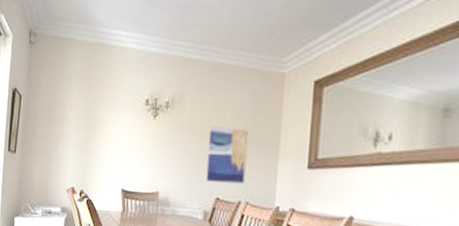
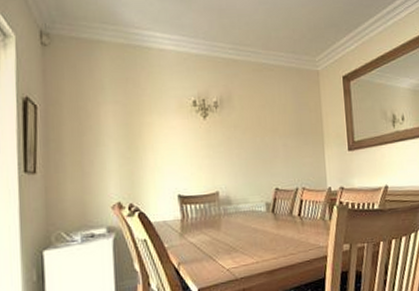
wall art: present [205,125,248,184] -> none [260,121,299,174]

